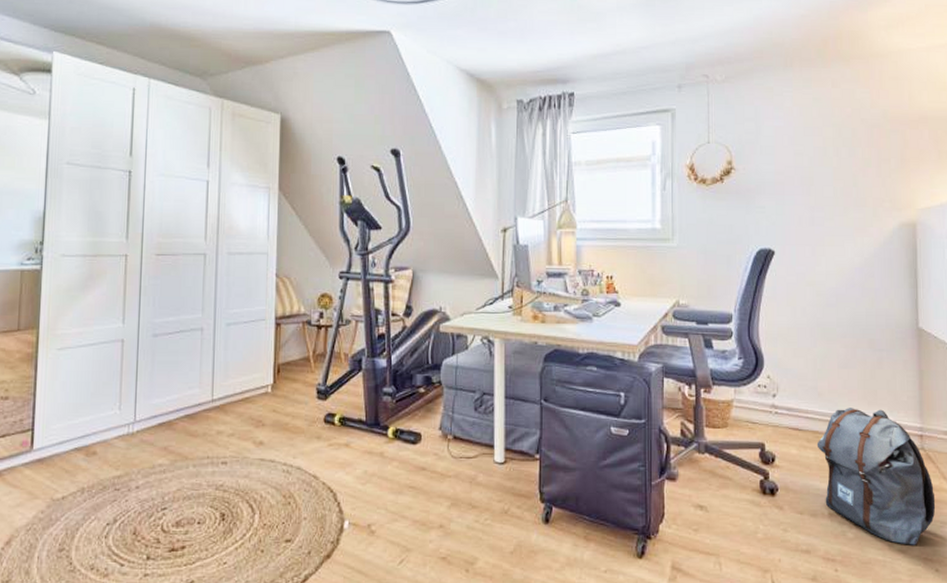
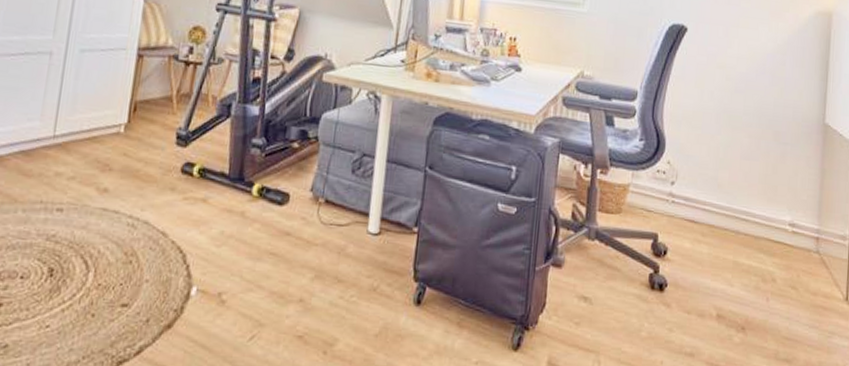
backpack: present [816,408,936,545] -> none [711,202,826,355]

